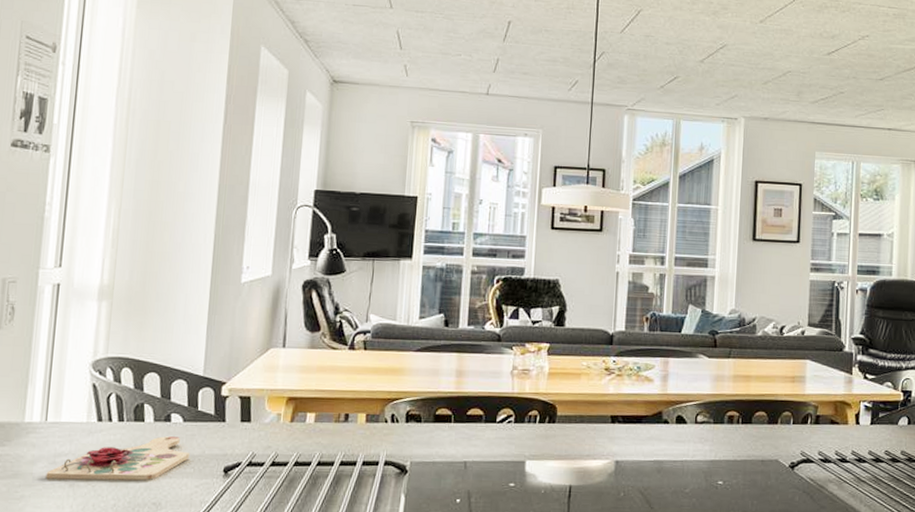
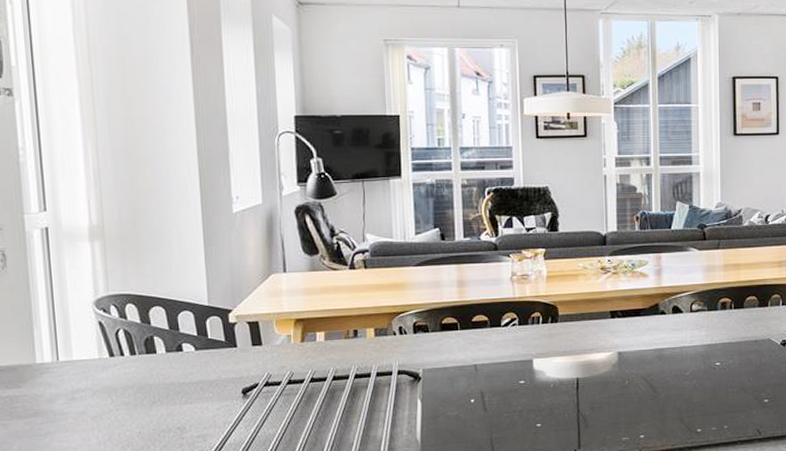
cutting board: present [46,436,189,481] -> none [67,365,206,414]

